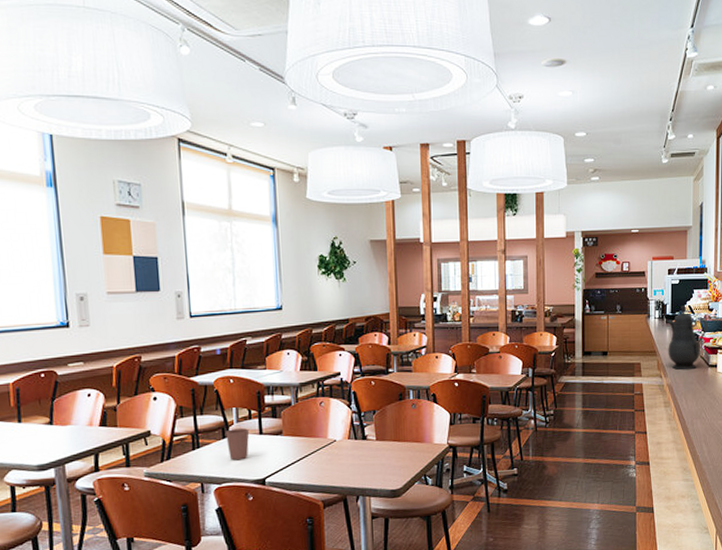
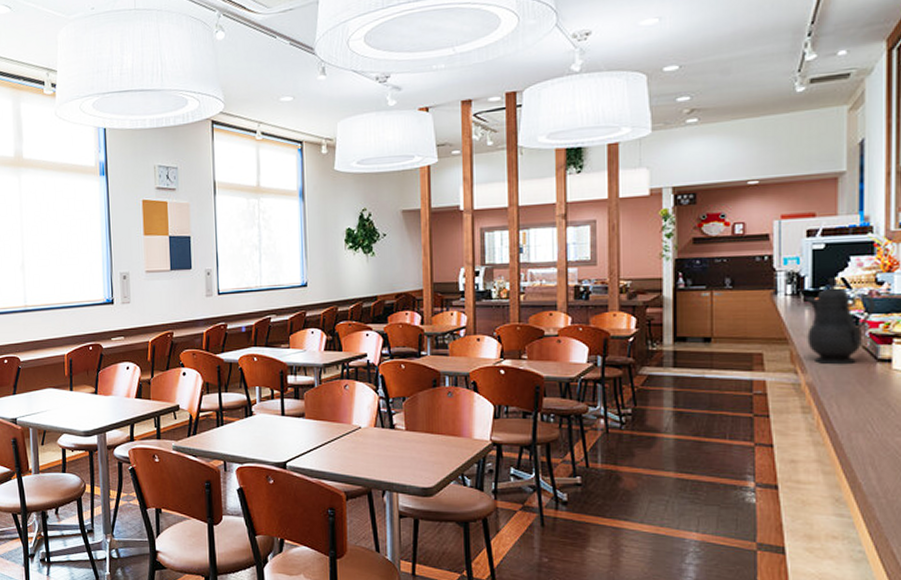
cup: present [226,428,250,461] -> none [249,408,272,441]

